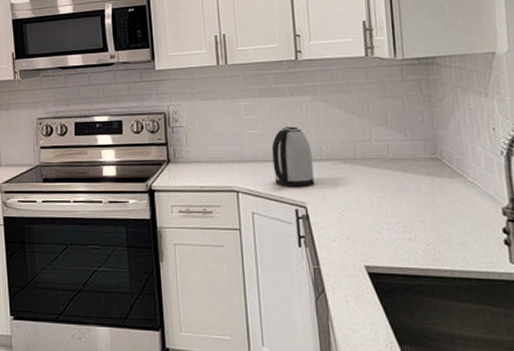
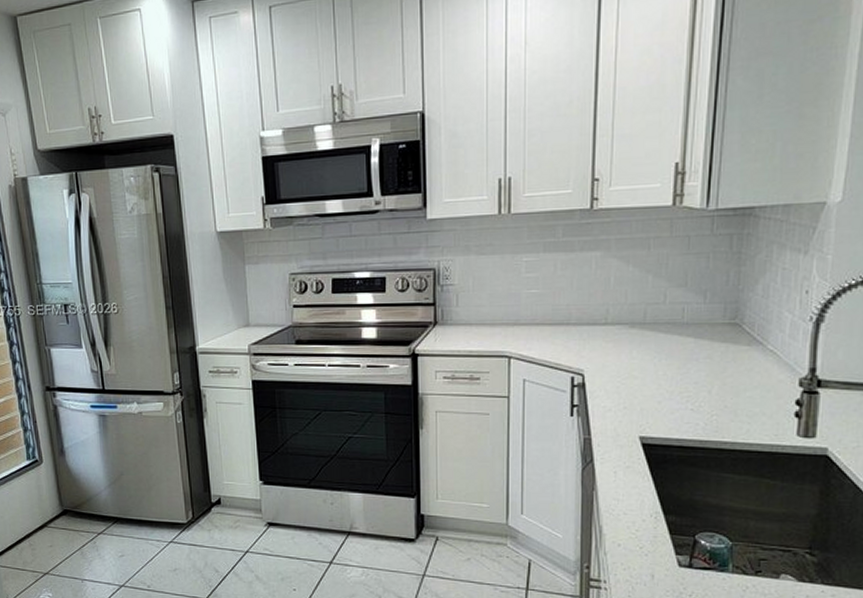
kettle: present [271,126,315,187] -> none [551,286,596,353]

